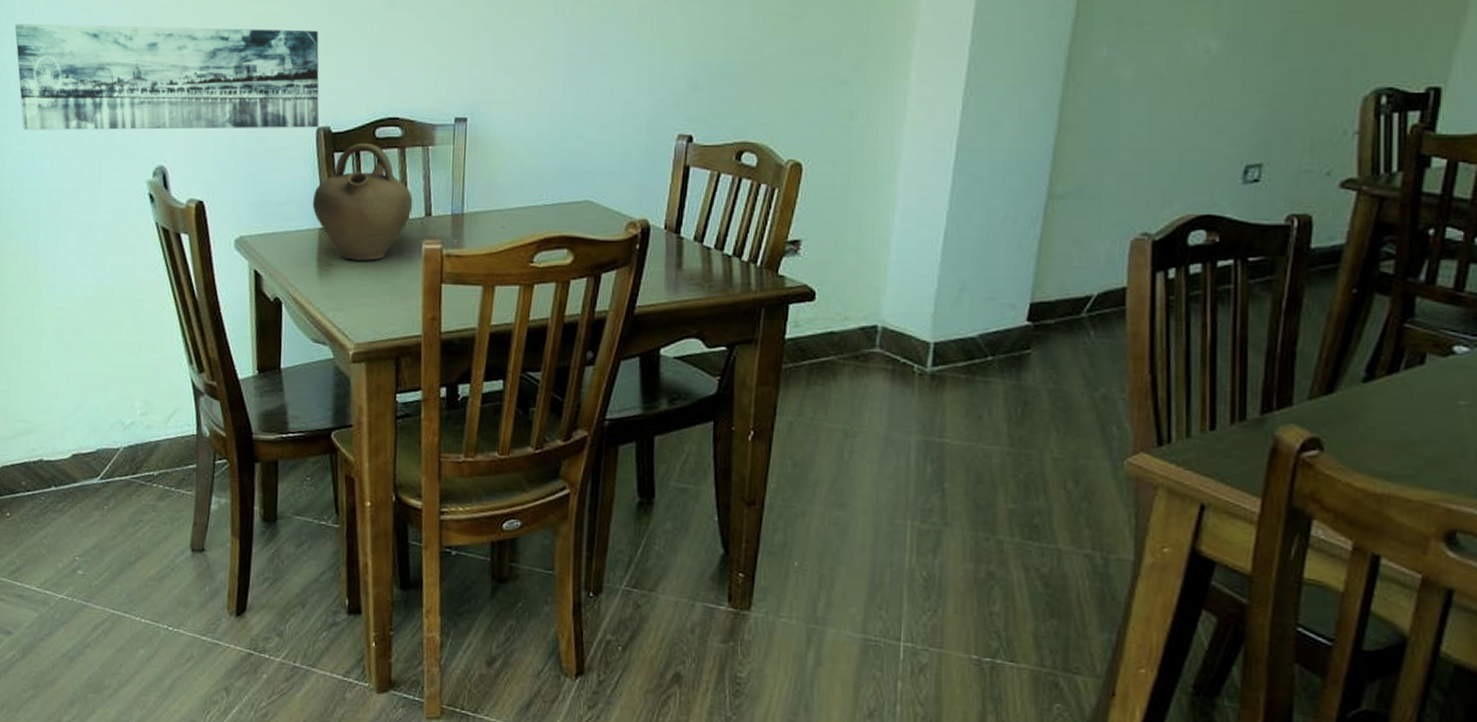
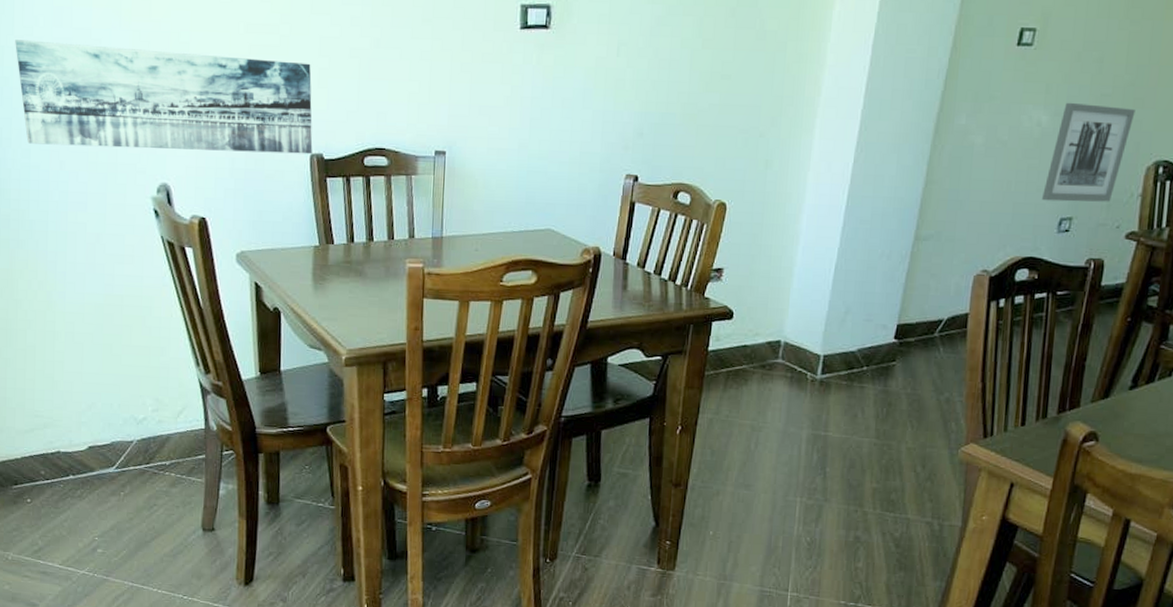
jug: present [312,142,413,261] -> none [307,169,398,276]
wall art: none [1218,22,1340,145] -> present [1042,102,1135,202]

